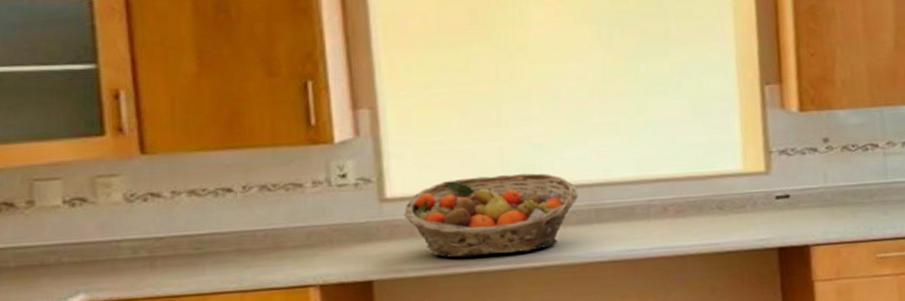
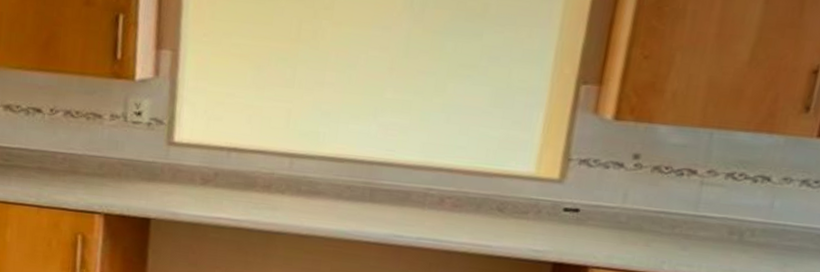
fruit basket: present [404,173,579,258] -> none [187,134,357,218]

